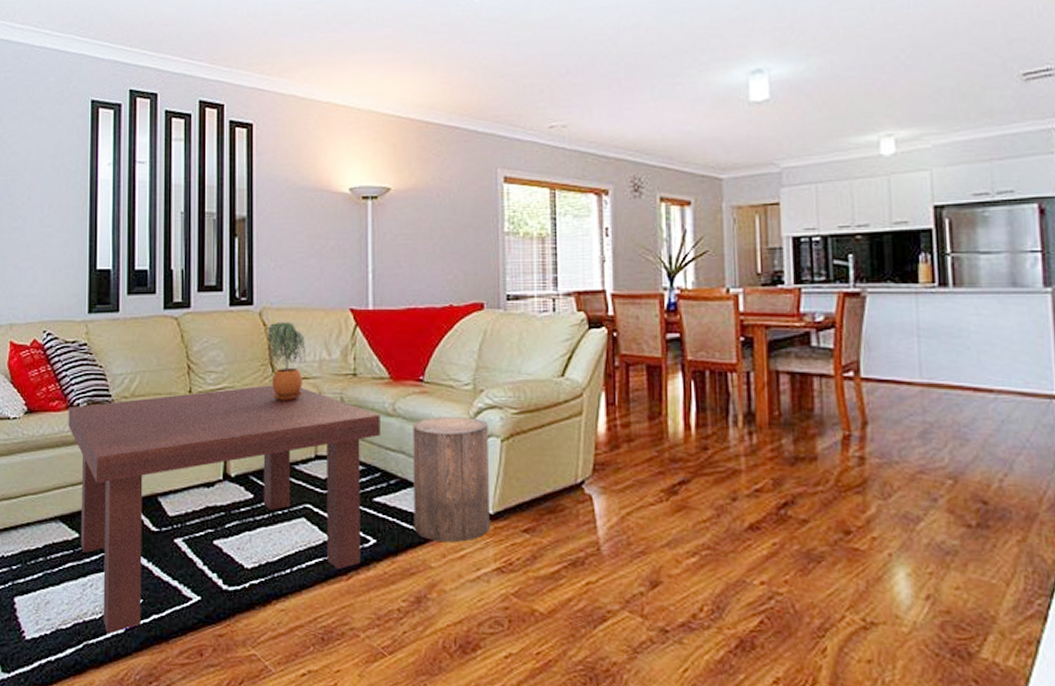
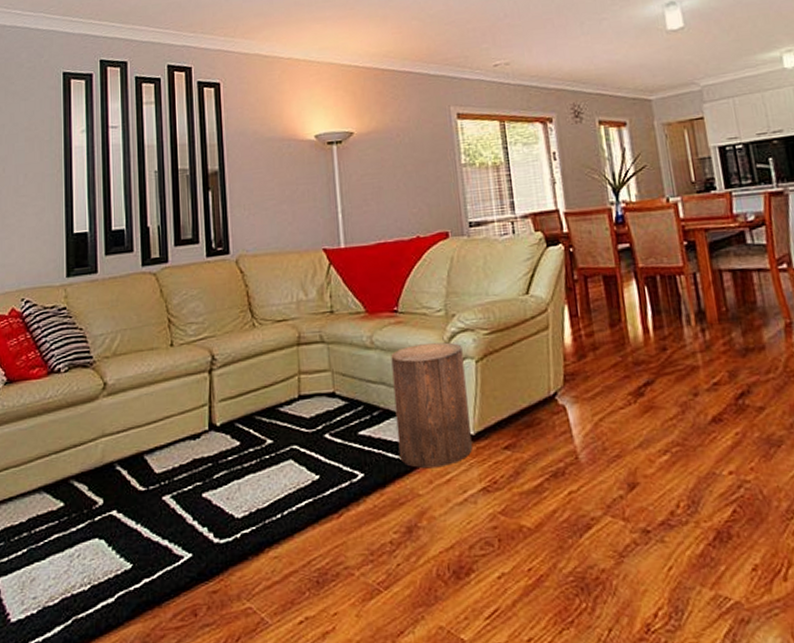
coffee table: present [68,385,380,633] -> none [49,330,361,604]
potted plant: present [267,322,307,401] -> none [245,267,285,345]

